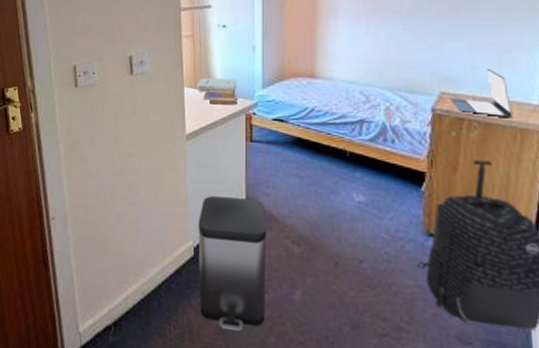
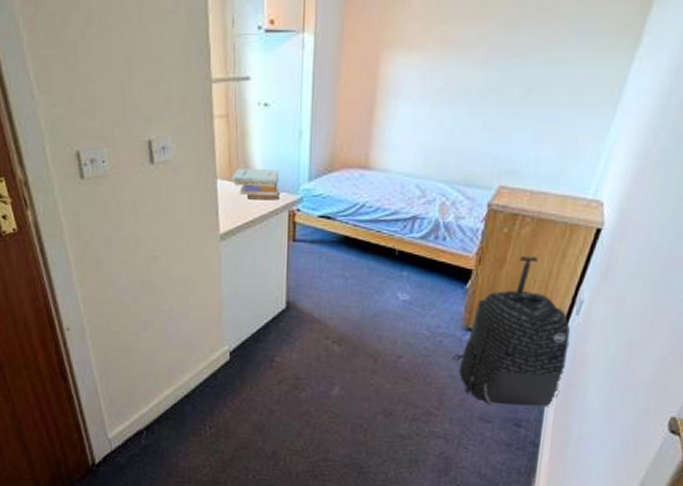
pedal bin: present [198,196,267,333] -> none [234,300,308,427]
laptop: present [450,68,513,118] -> none [508,160,567,214]

